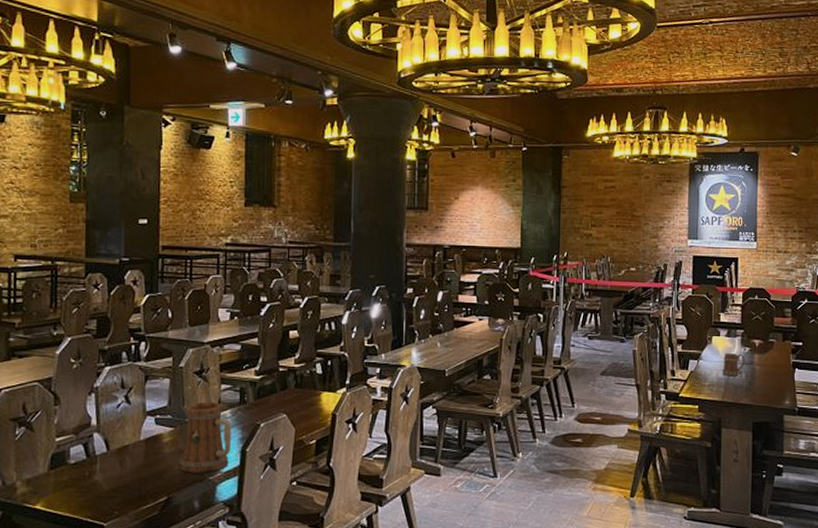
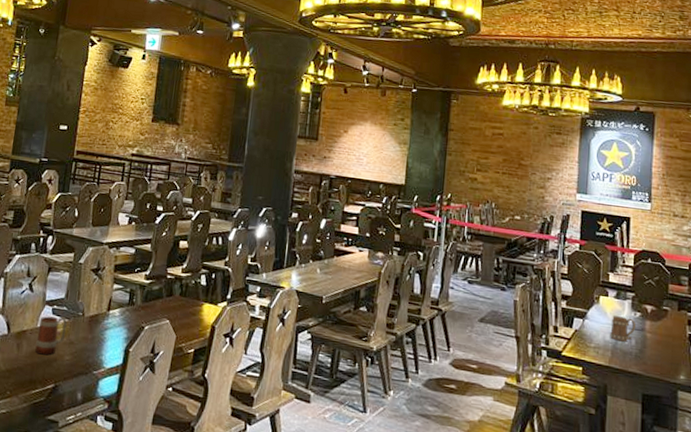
beer mug: none [141,426,173,468] -> present [35,316,67,356]
beer mug: present [177,402,232,473] -> none [67,298,119,367]

